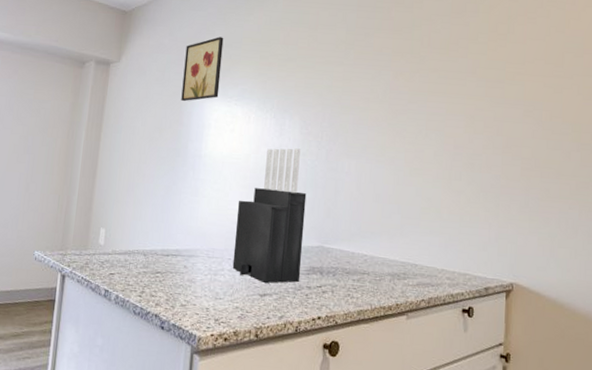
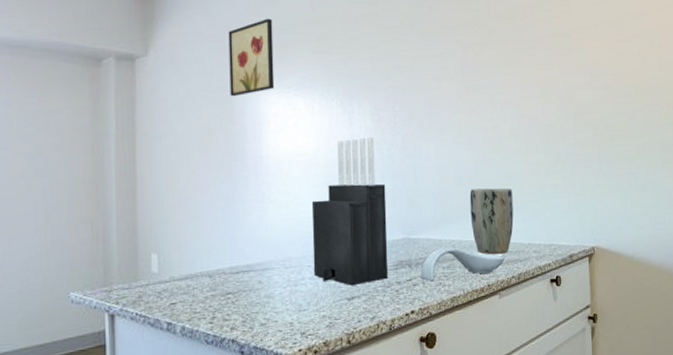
spoon rest: none [330,260,417,292] -> present [420,247,506,281]
plant pot: none [385,208,430,275] -> present [470,187,514,254]

